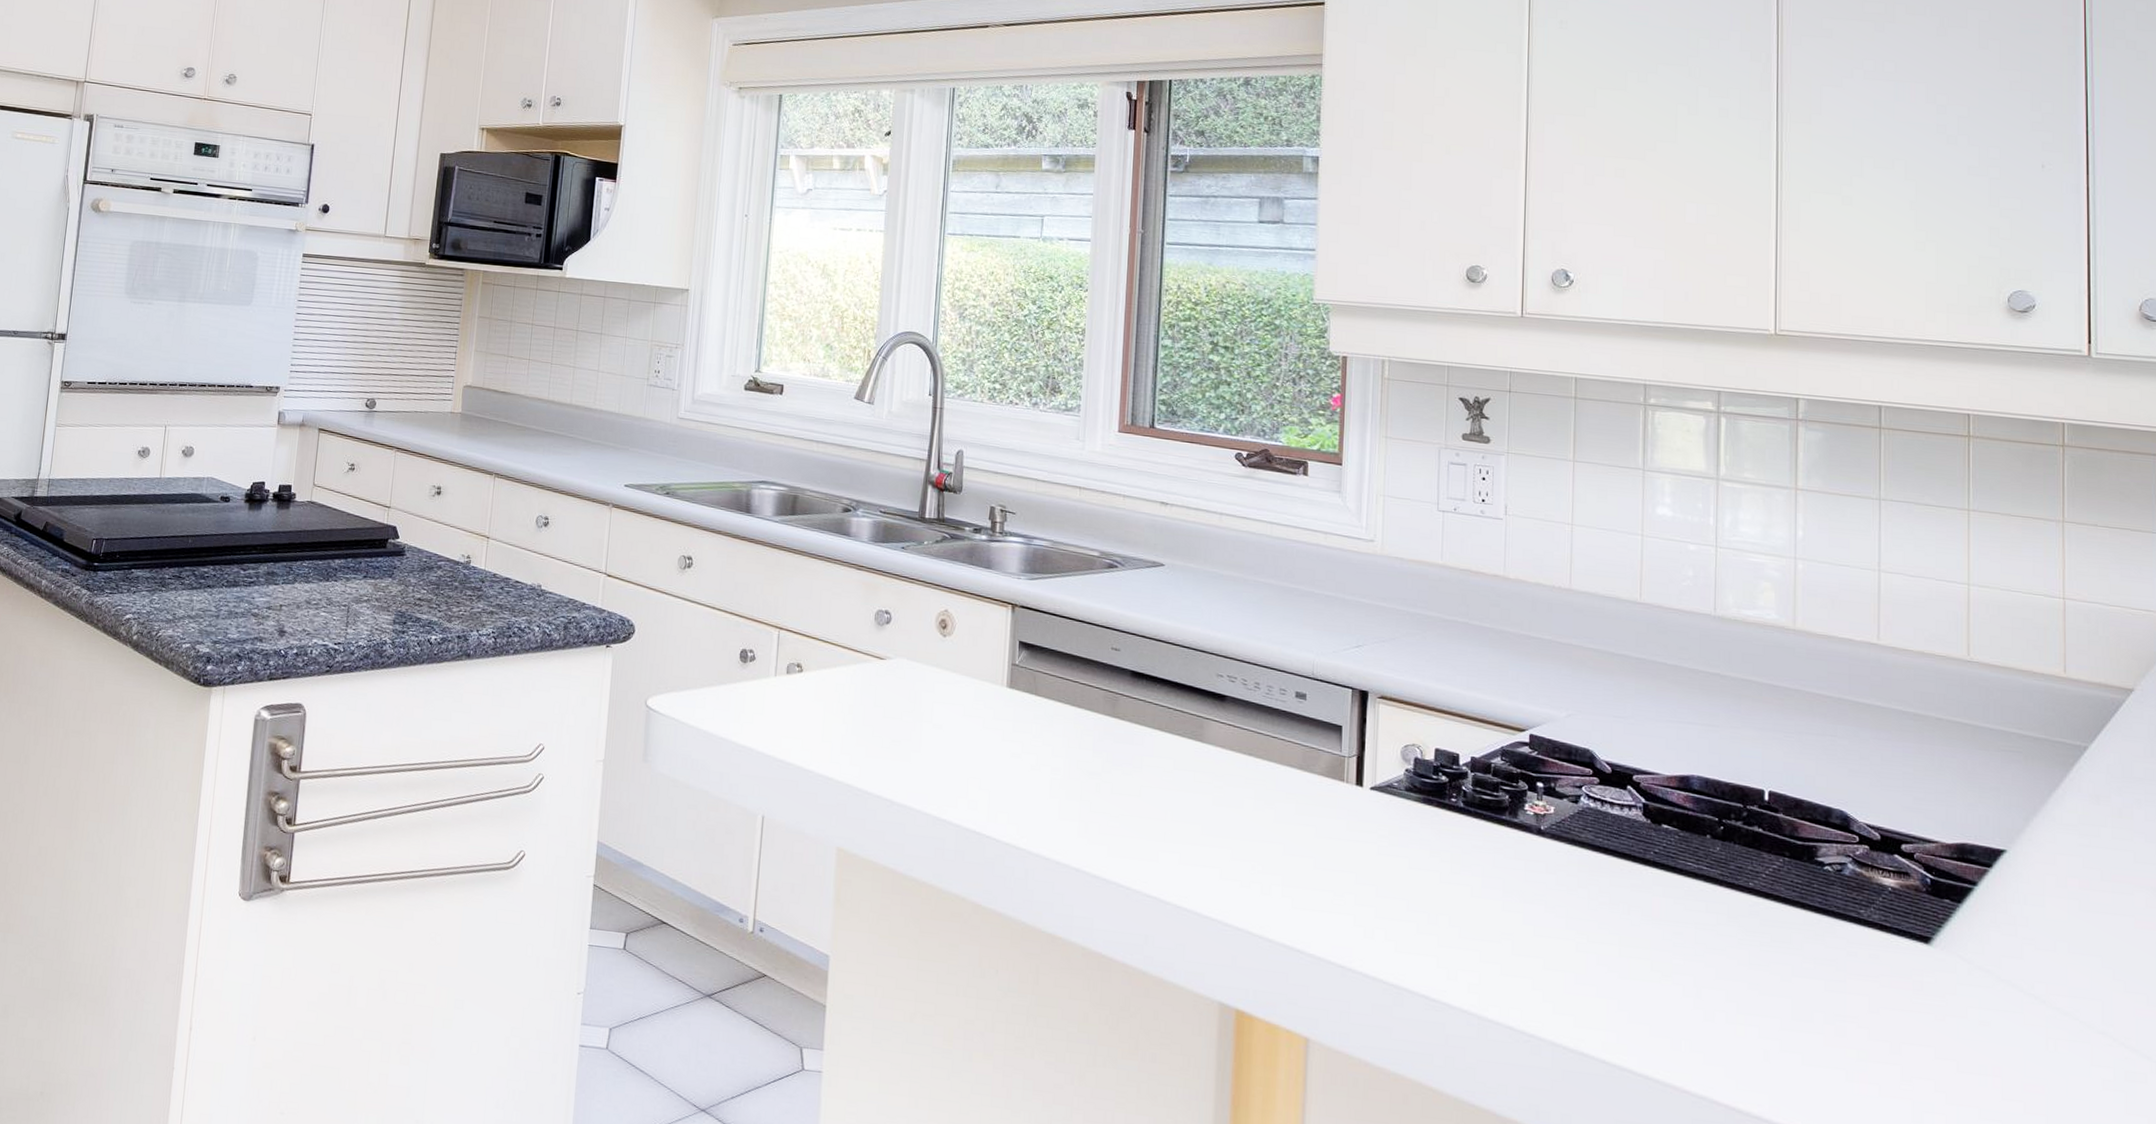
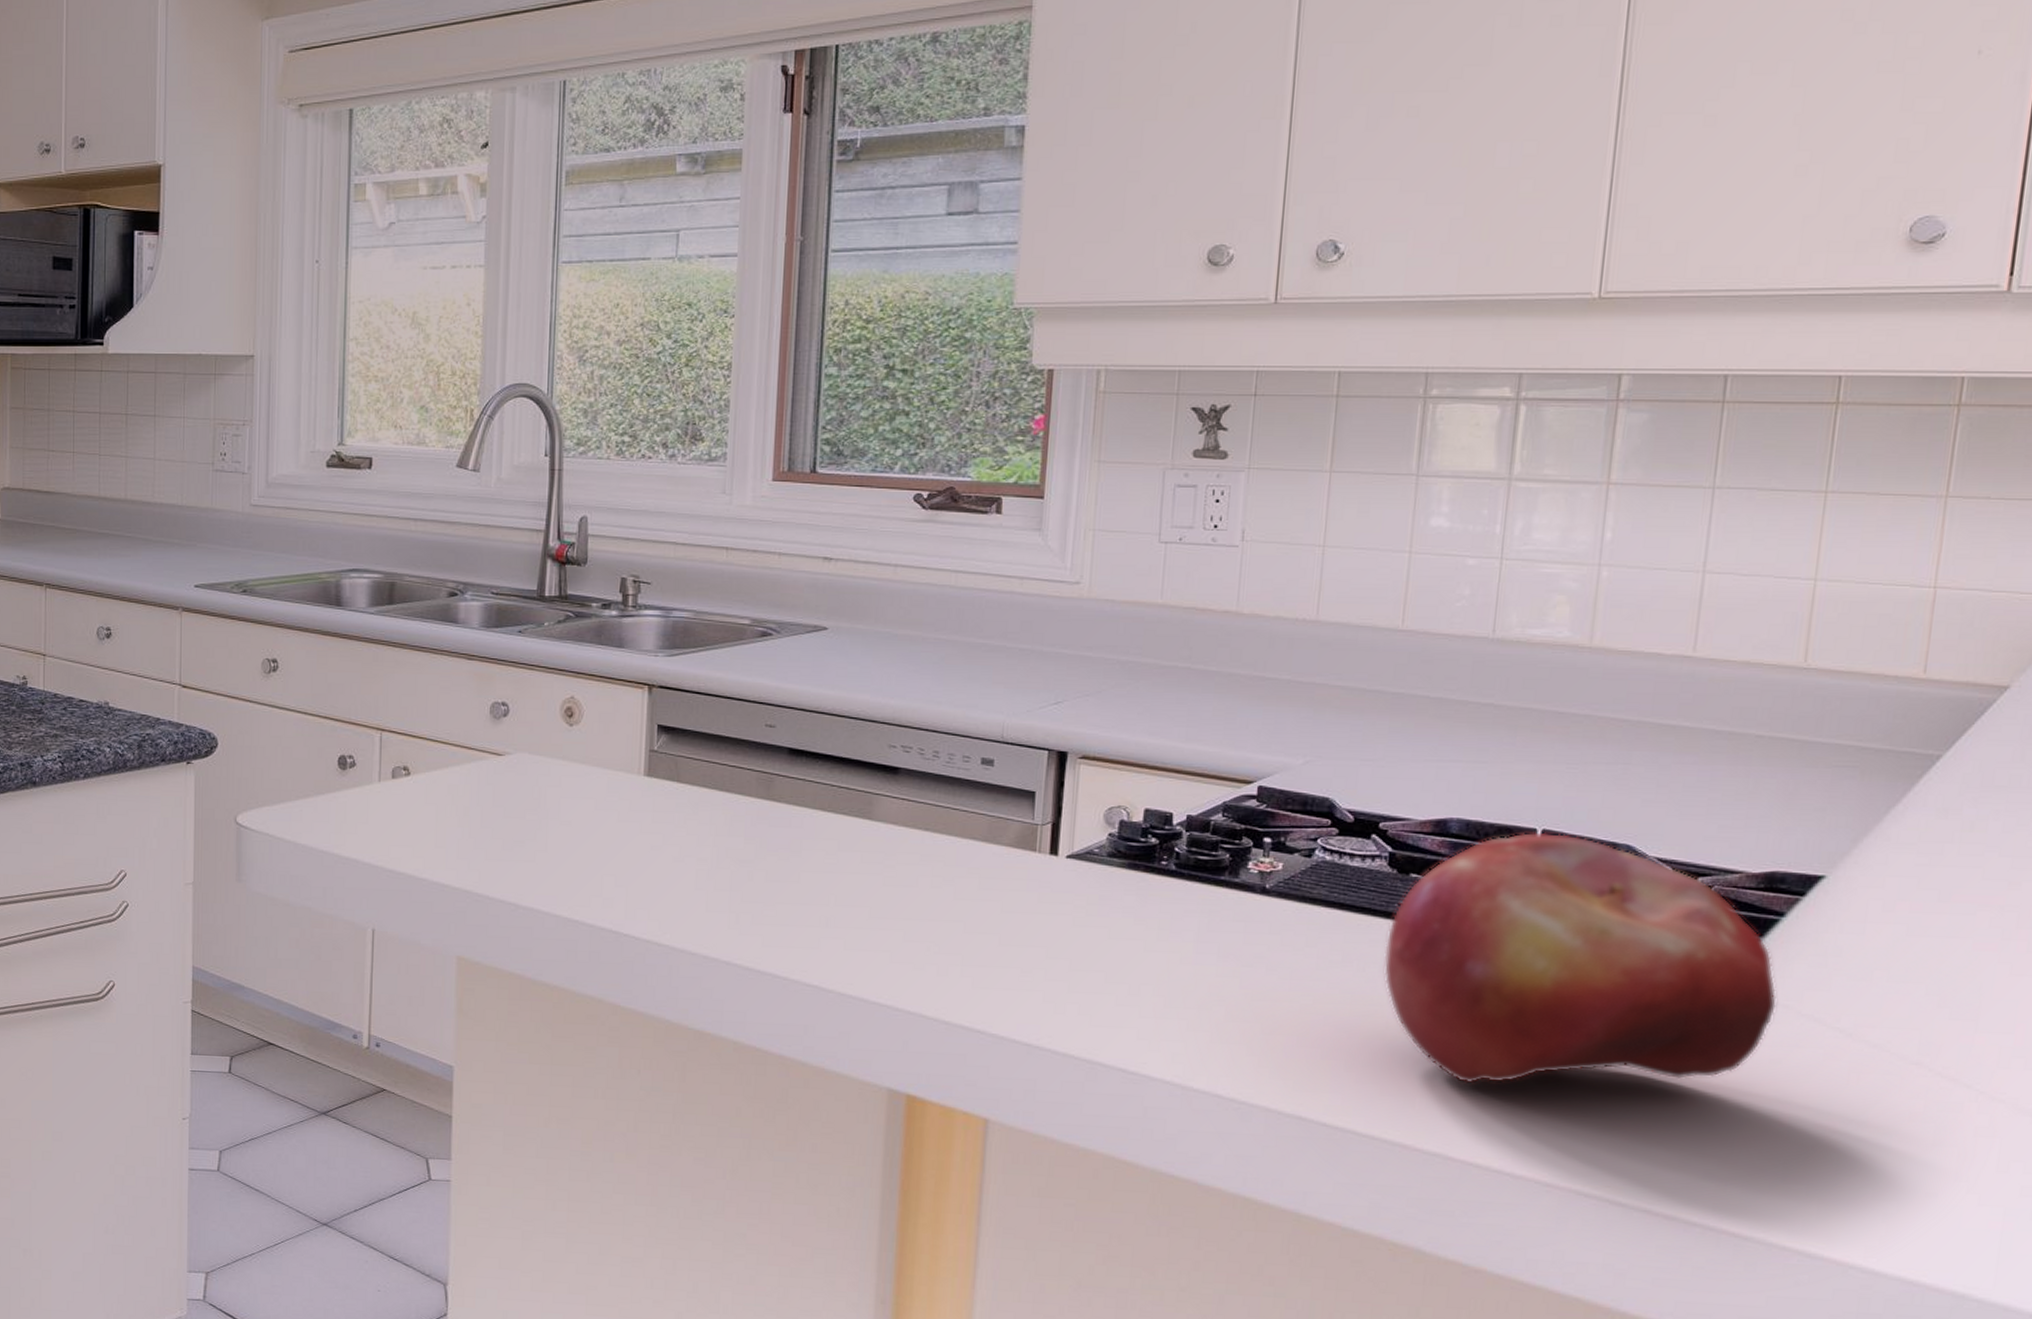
fruit: none [1645,792,1980,1036] -> present [1383,831,1778,1084]

